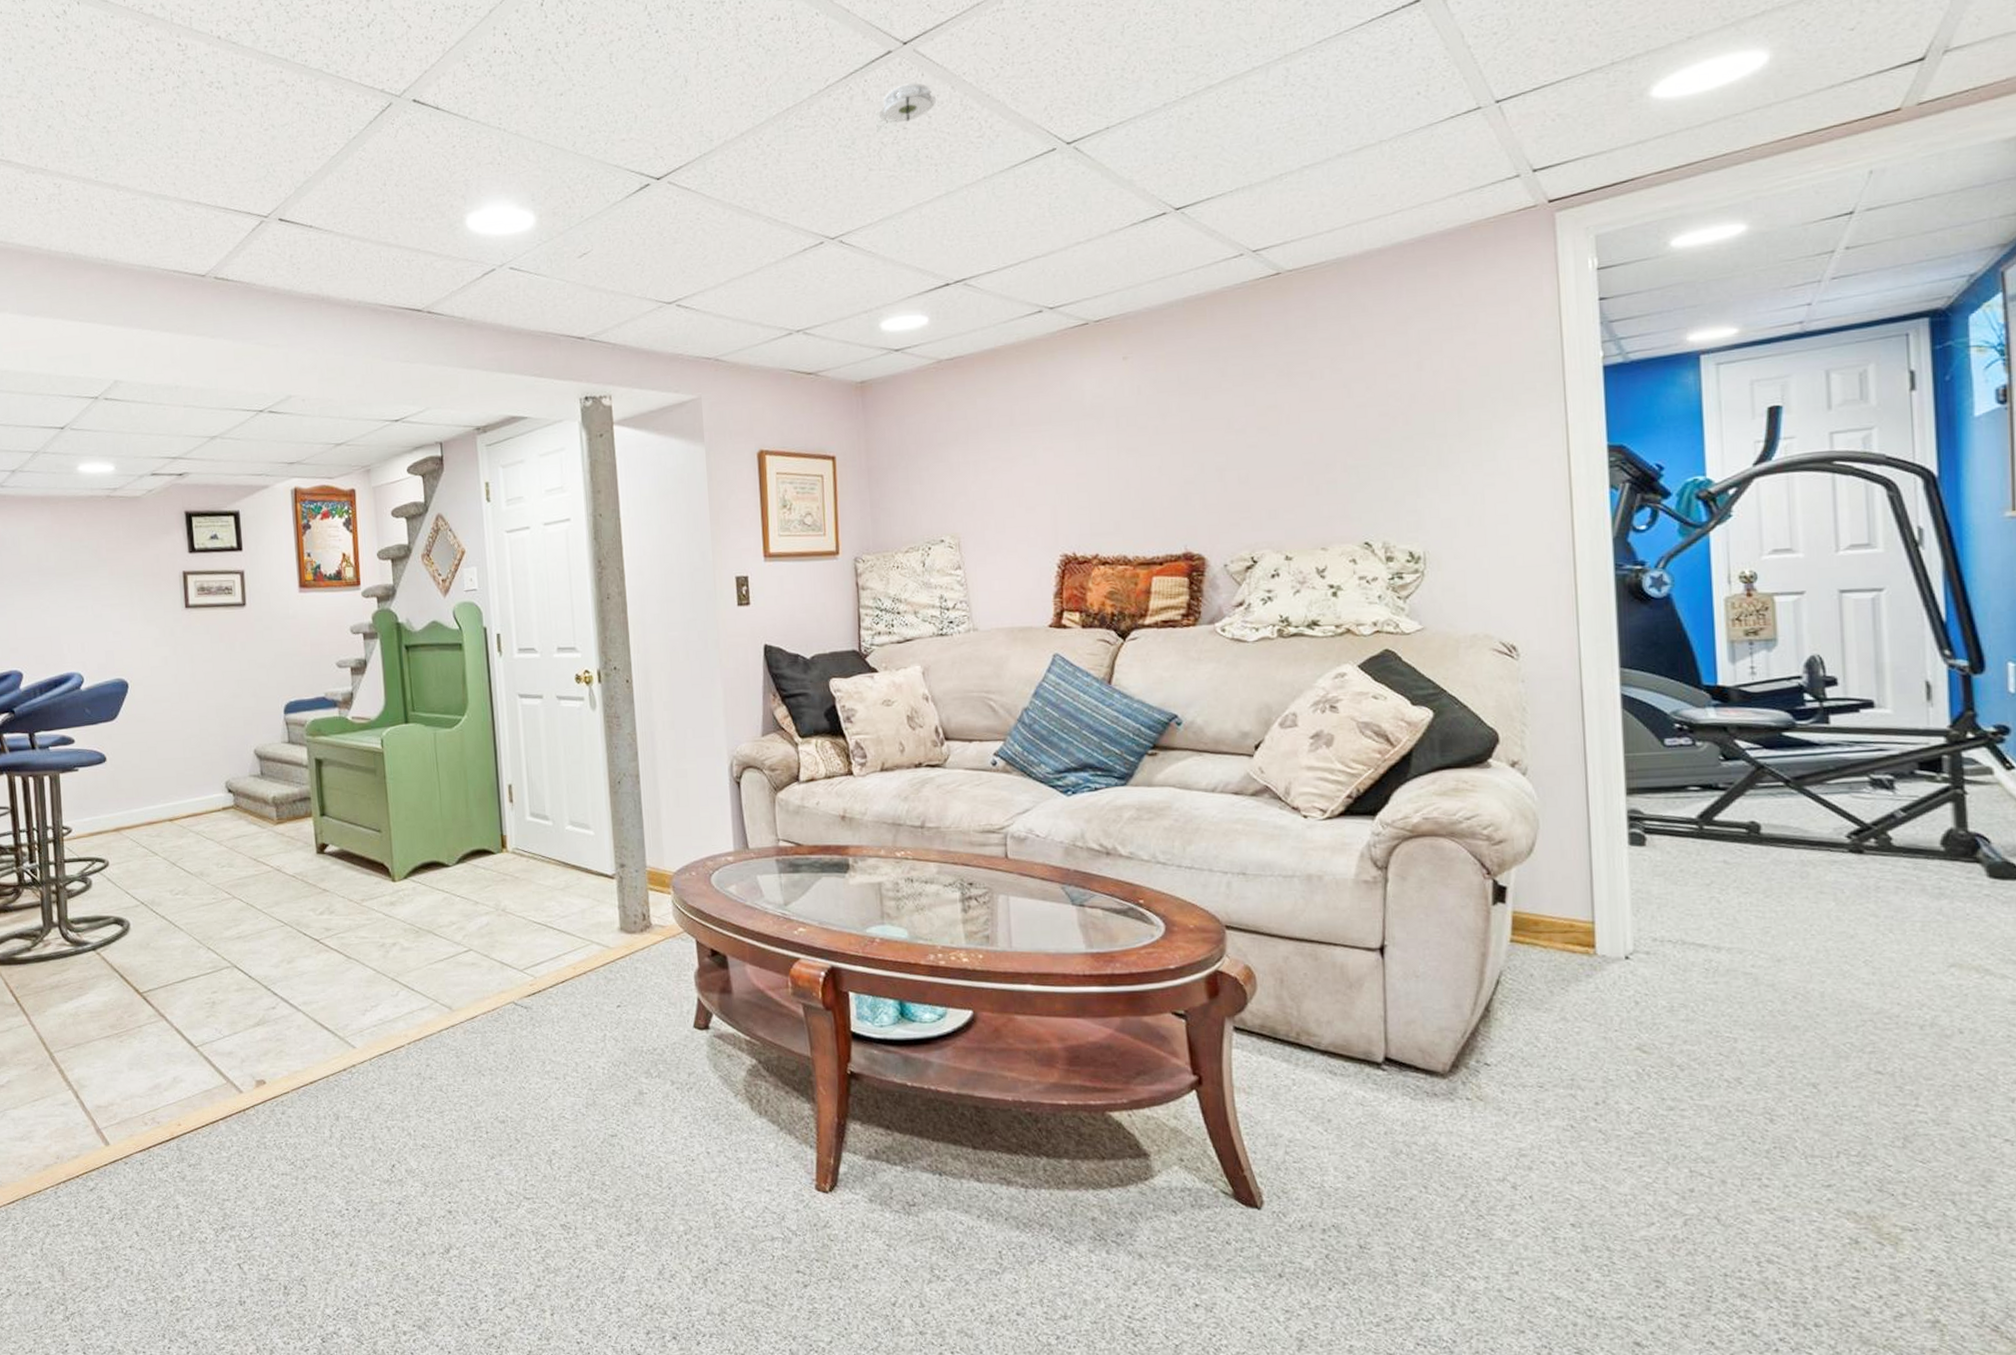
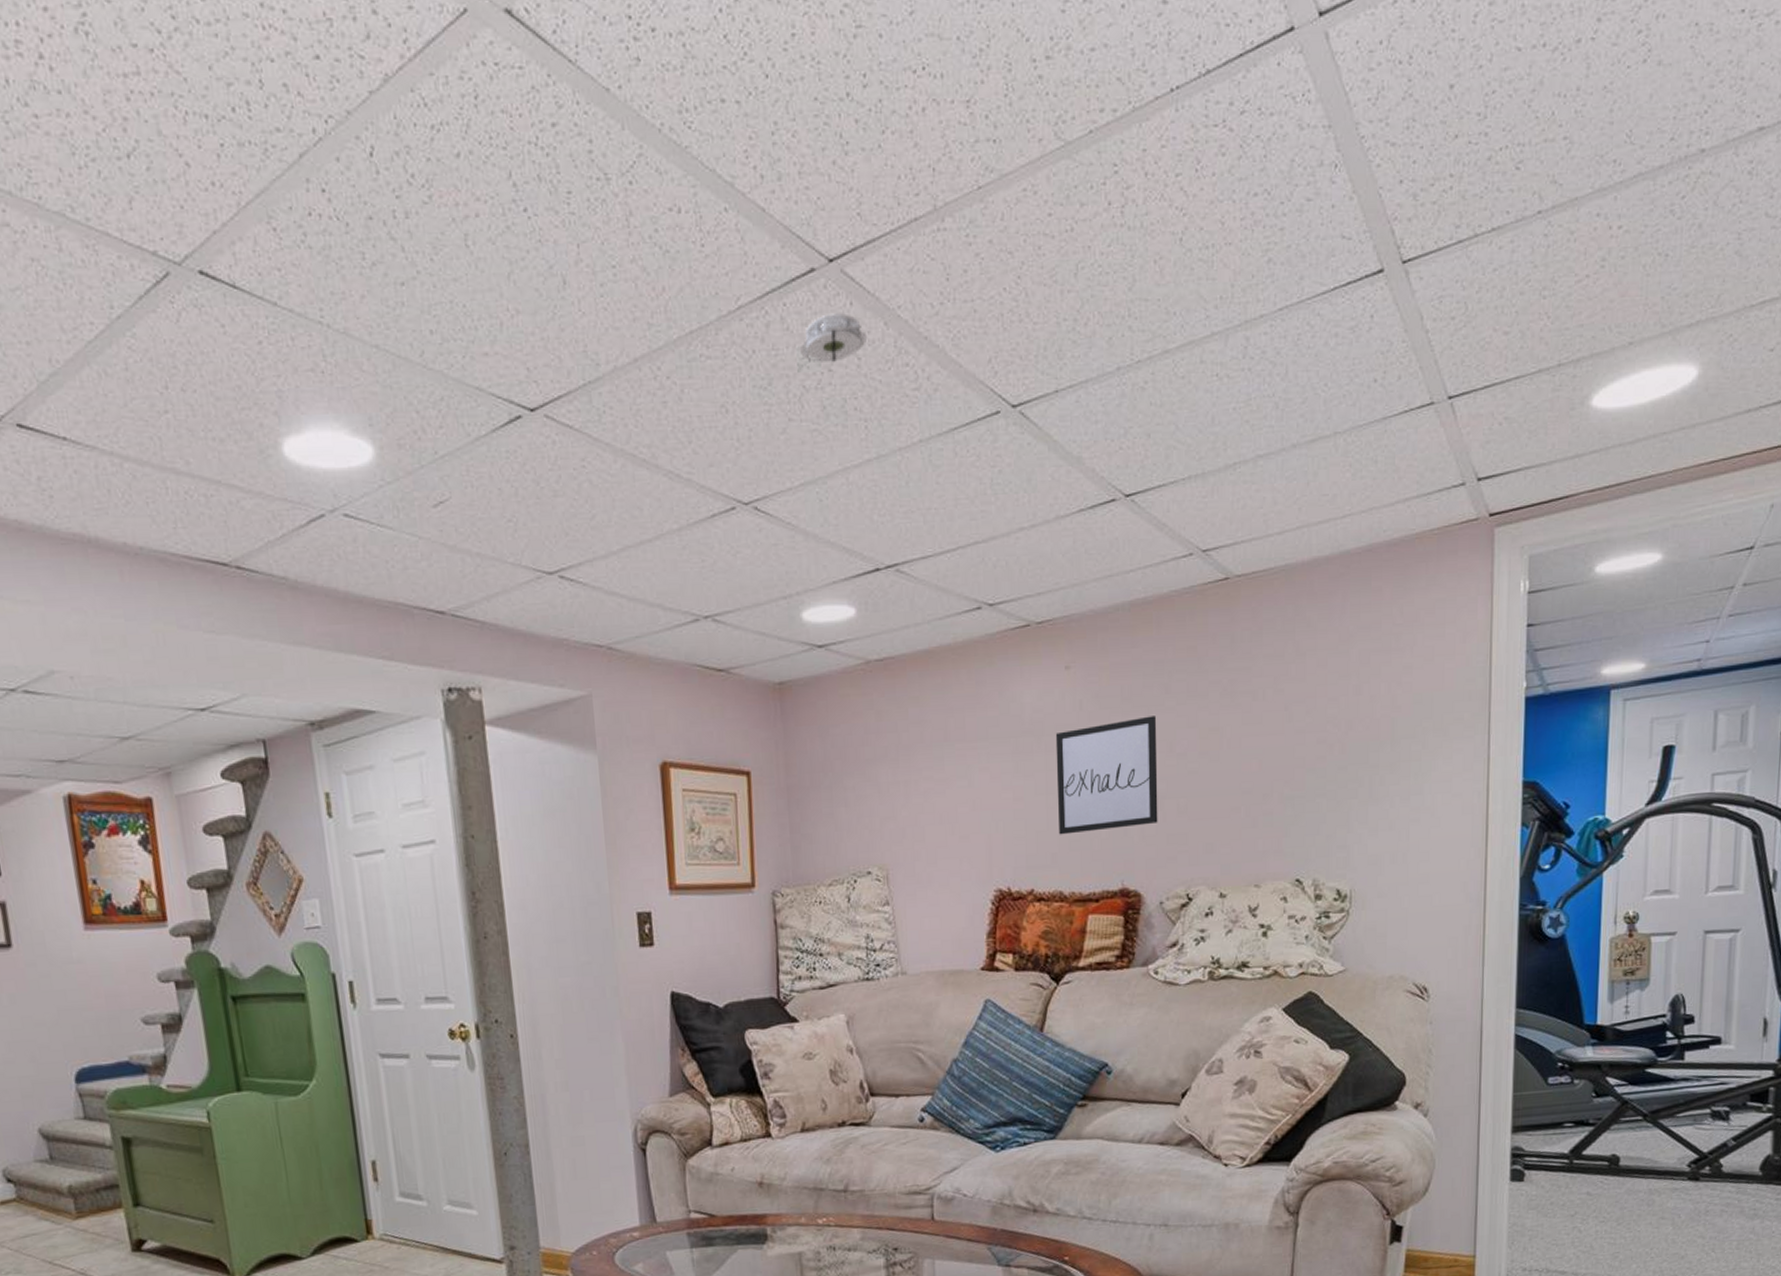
wall art: none [1115,397,1219,505] -> present [1055,716,1158,835]

